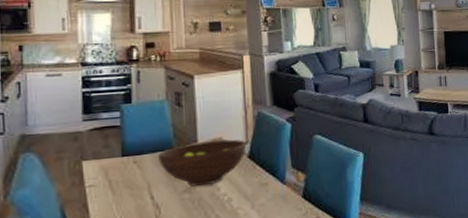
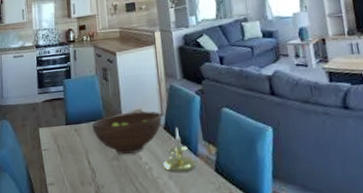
candle holder: none [244,156,285,202] -> present [162,127,198,173]

